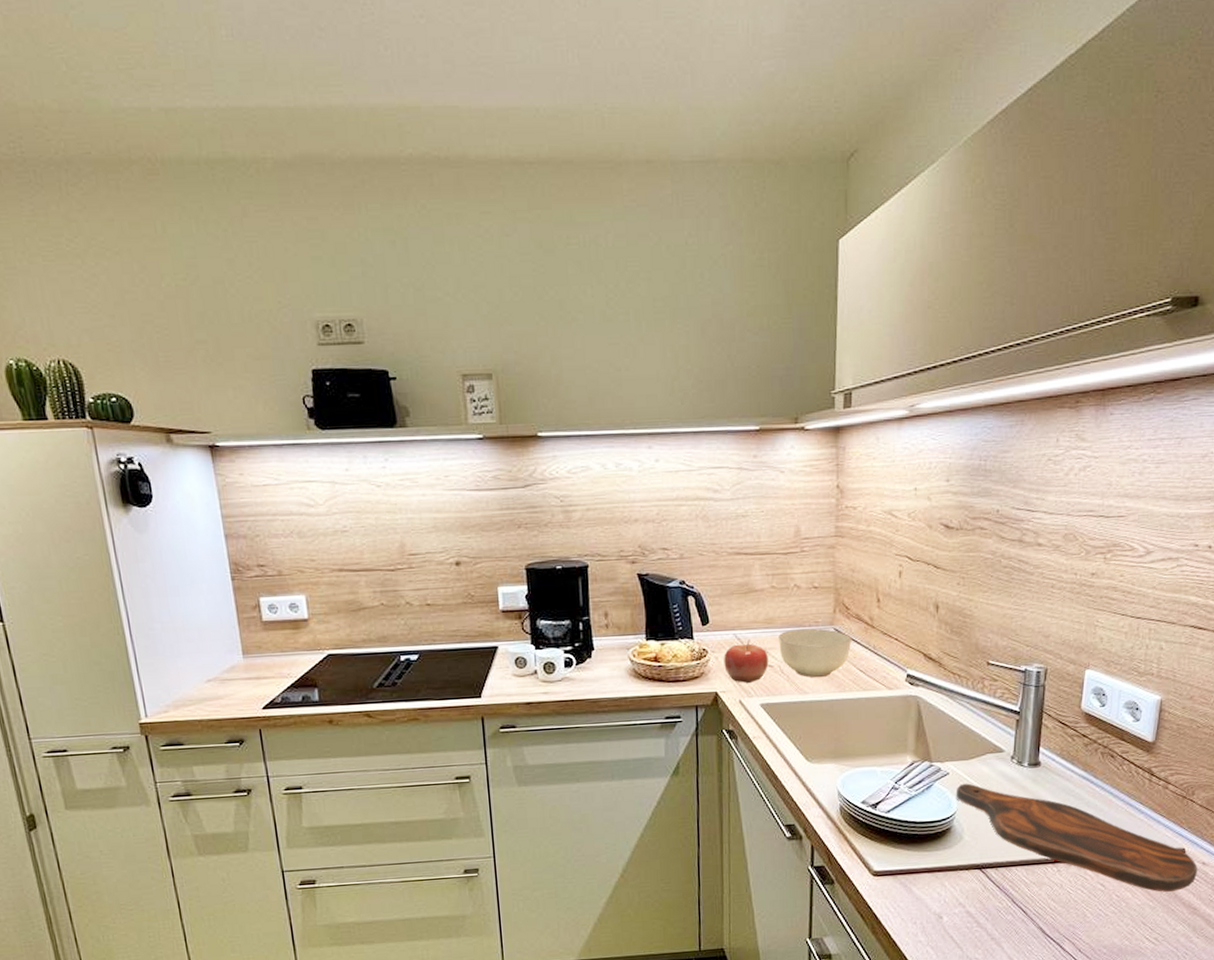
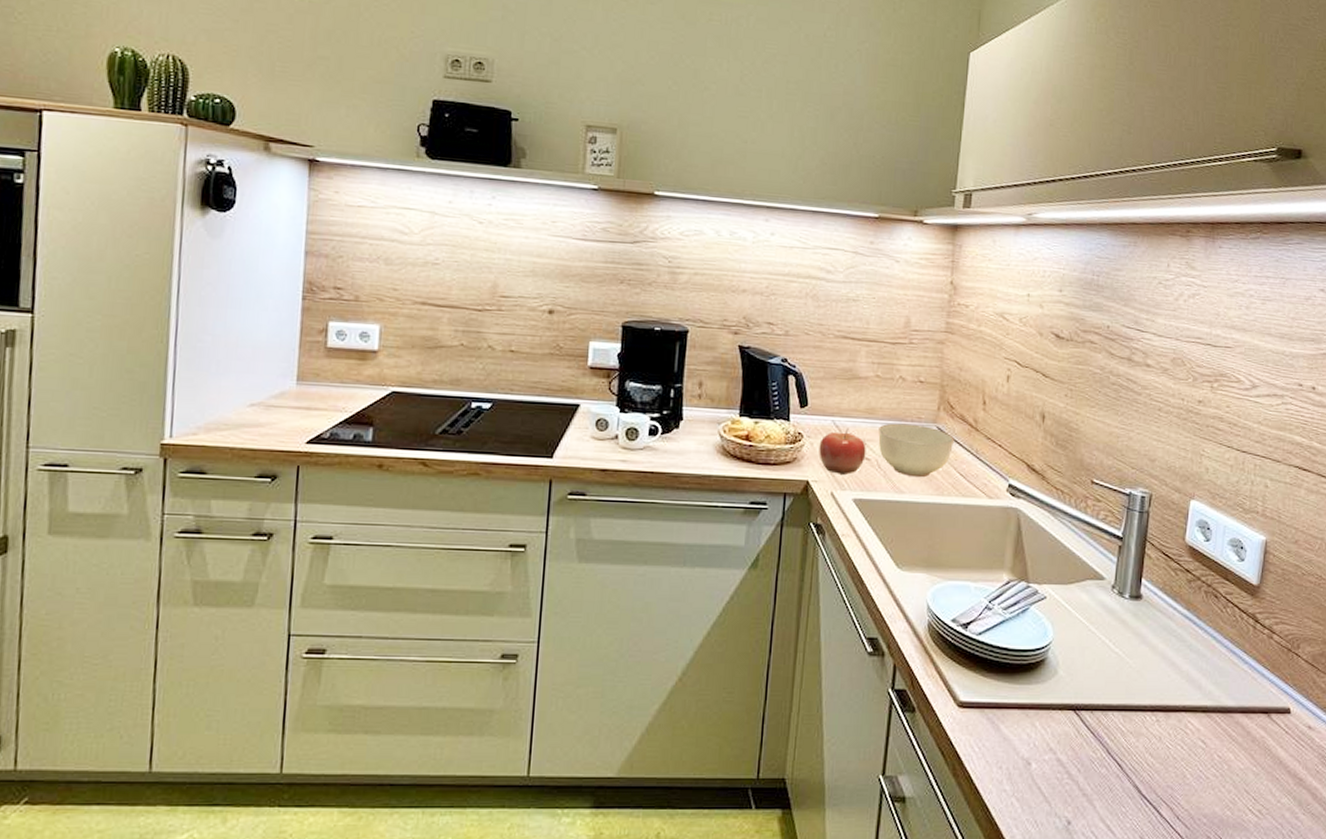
cutting board: present [956,783,1198,892] -> none [1052,610,1303,757]

